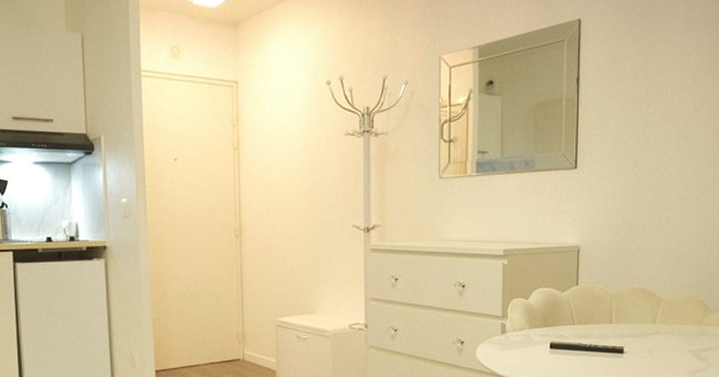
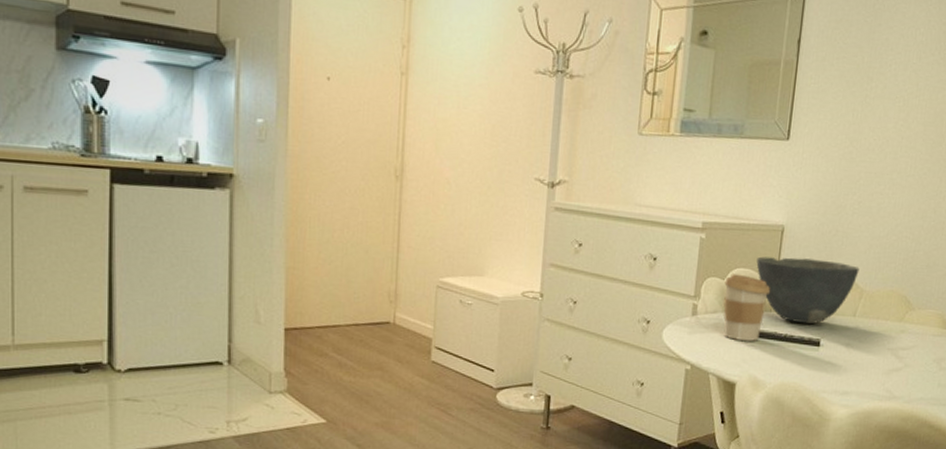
coffee cup: none [529,293,571,353] -> present [723,274,770,341]
bowl: none [557,274,655,334] -> present [756,256,860,325]

